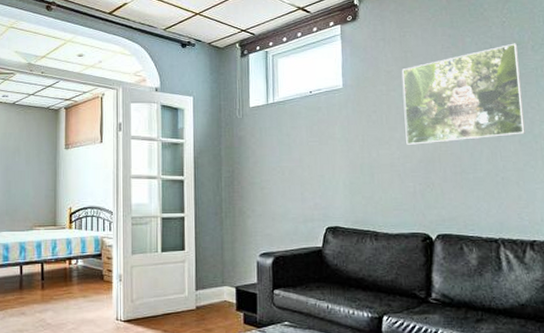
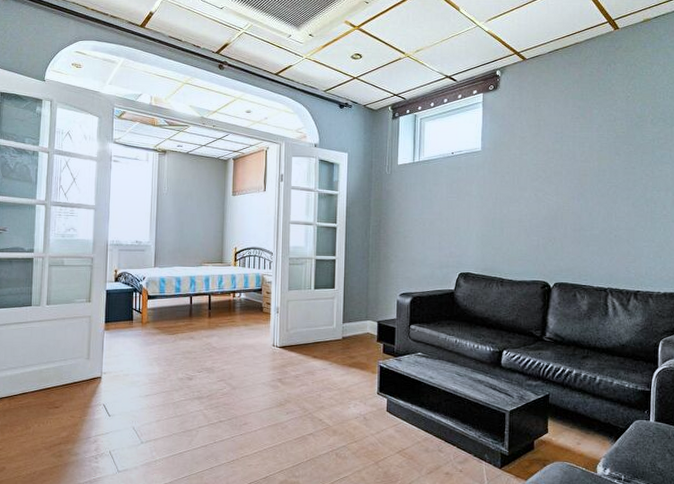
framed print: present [401,43,525,145] -> none [534,116,639,204]

